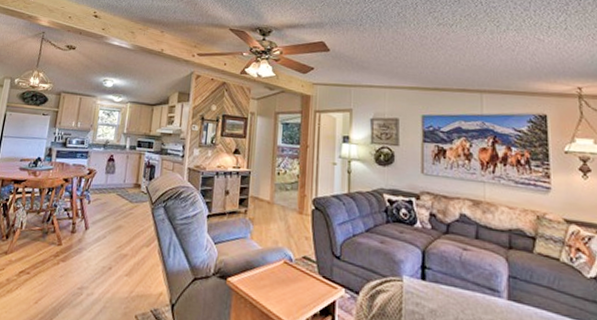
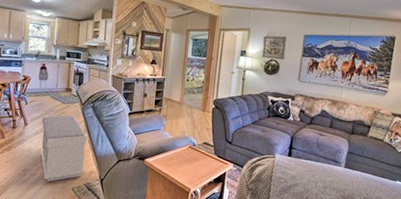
bench: none [100,217,157,306] -> present [40,115,87,182]

